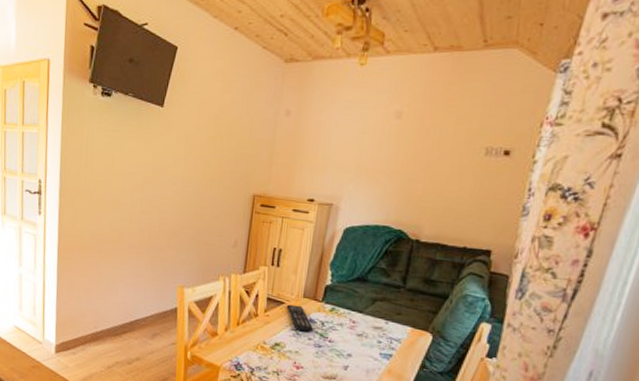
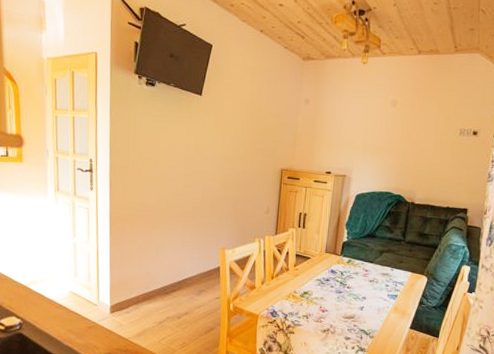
remote control: present [287,304,313,332] -> none [313,259,334,280]

